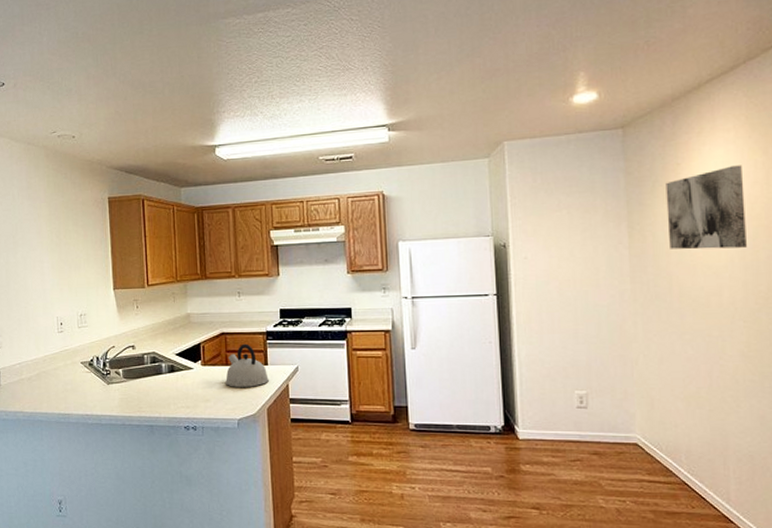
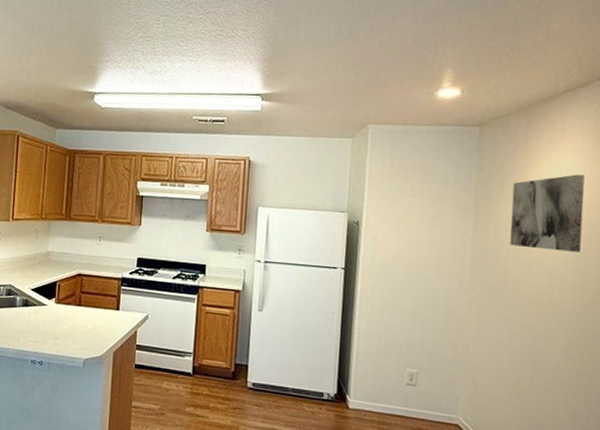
kettle: present [225,343,269,387] -> none [76,286,119,330]

